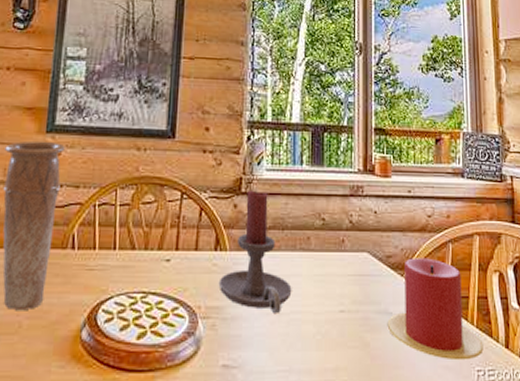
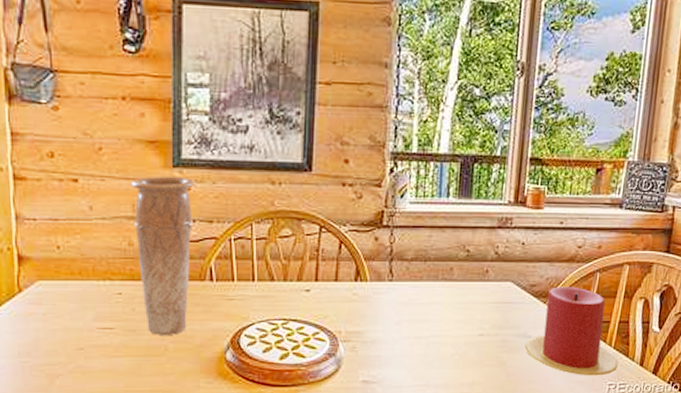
candle holder: present [218,190,292,315] -> none [359,223,432,338]

